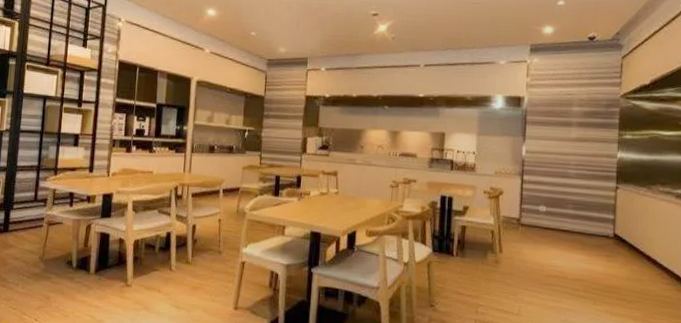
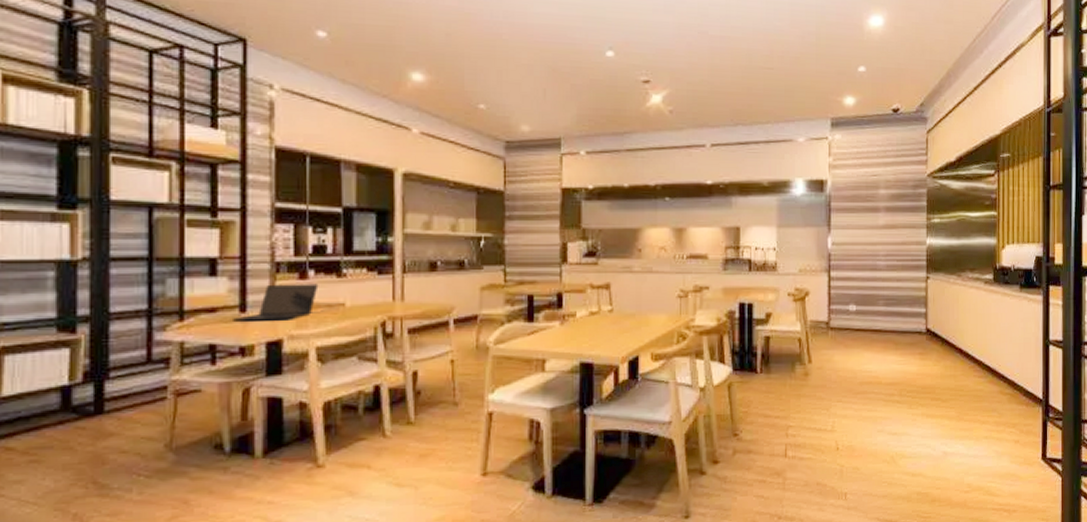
laptop: none [85,154,138,180] -> present [233,283,319,321]

